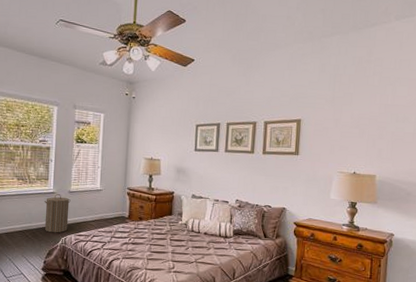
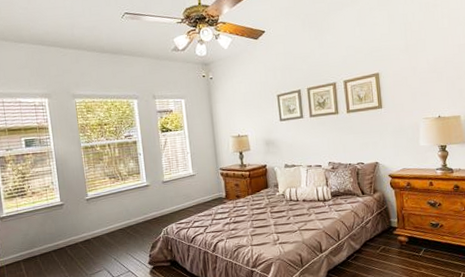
laundry hamper: present [44,194,71,233] -> none [140,186,168,226]

